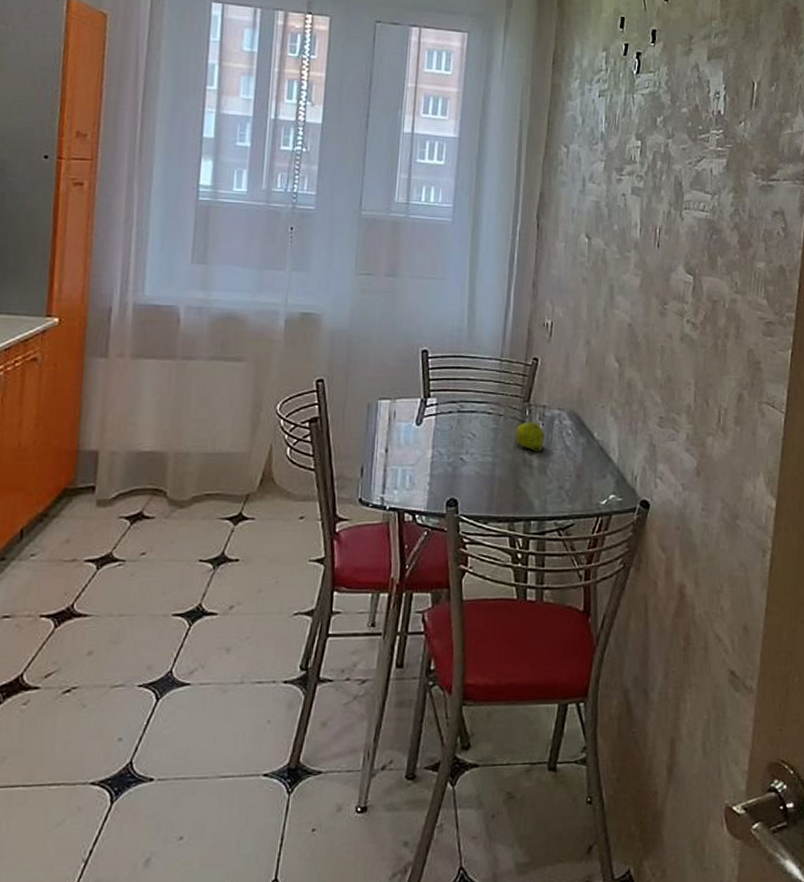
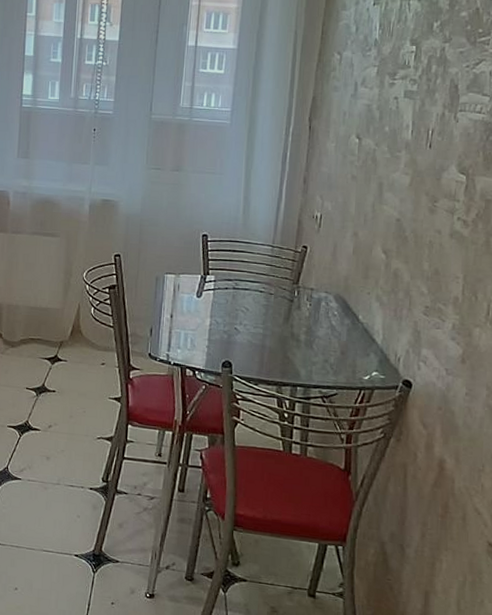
fruit: present [515,421,544,455] -> none [285,301,311,330]

